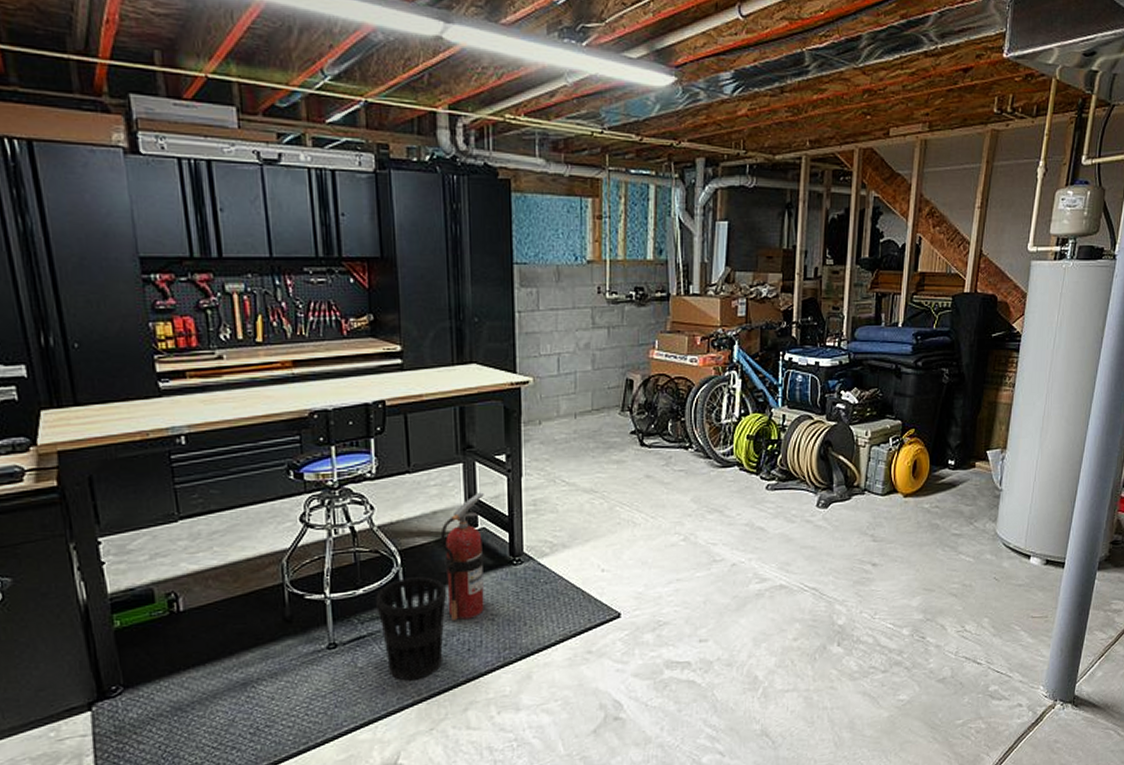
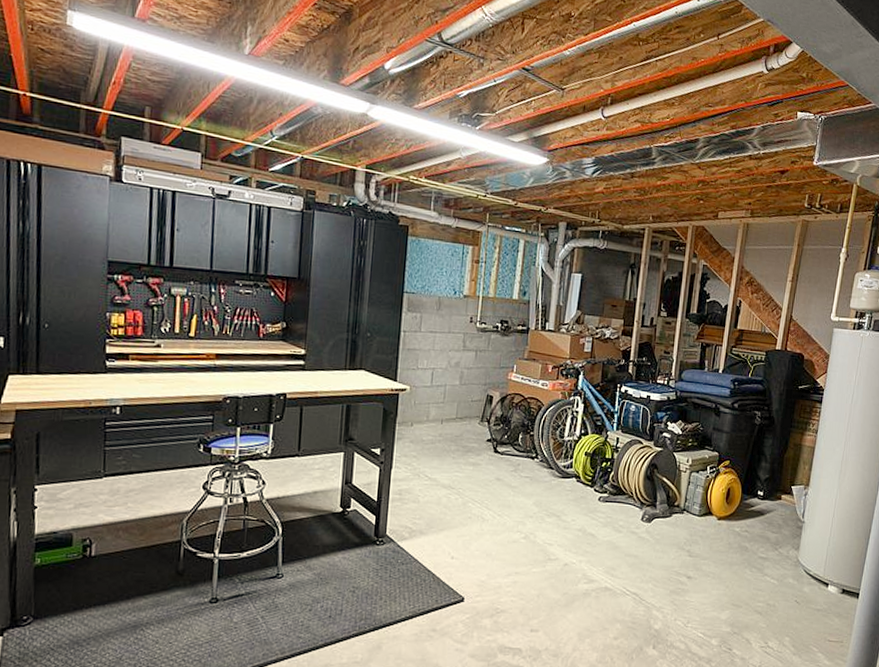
wastebasket: present [376,577,447,681] -> none [256,547,318,639]
fire extinguisher: present [440,492,484,620] -> none [317,478,358,589]

